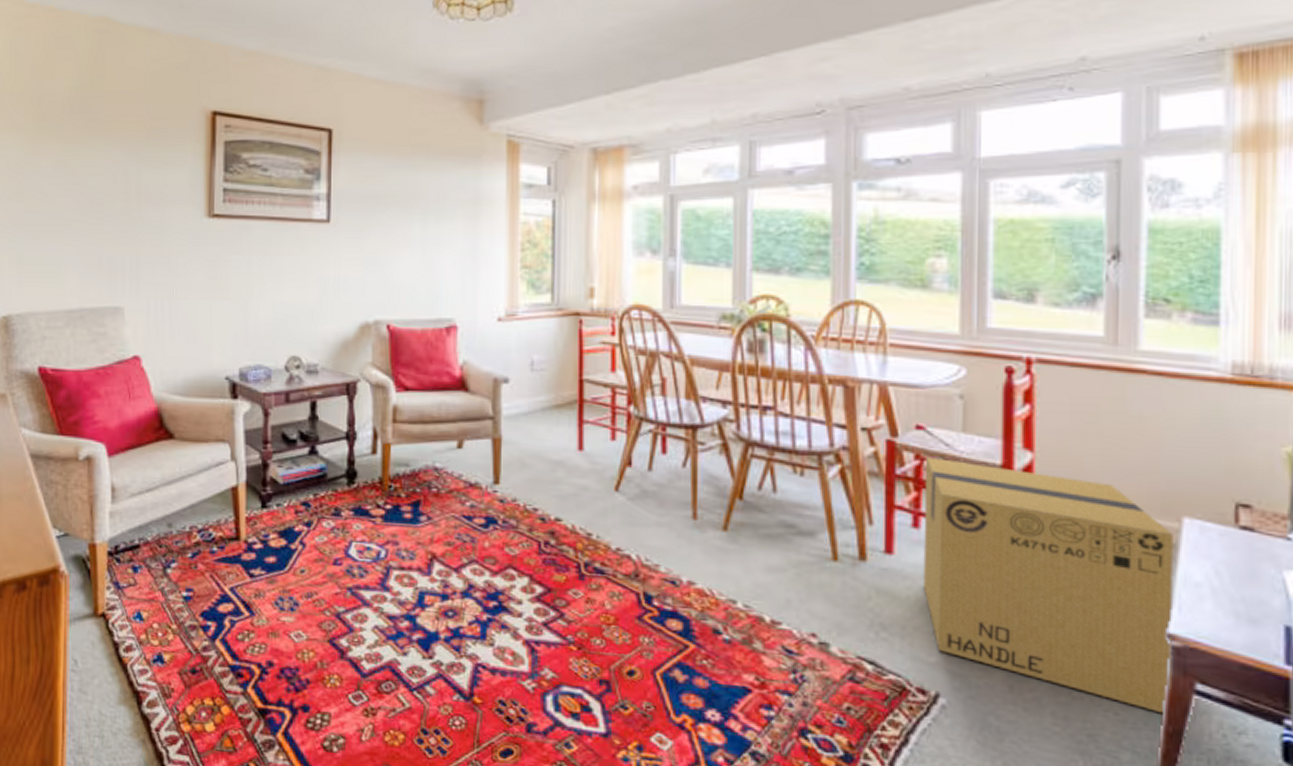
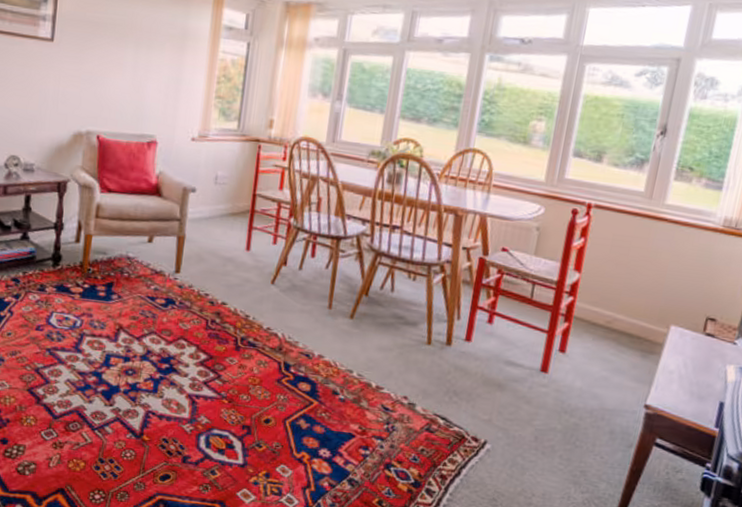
cardboard box: present [923,456,1173,714] -> none [488,271,662,458]

